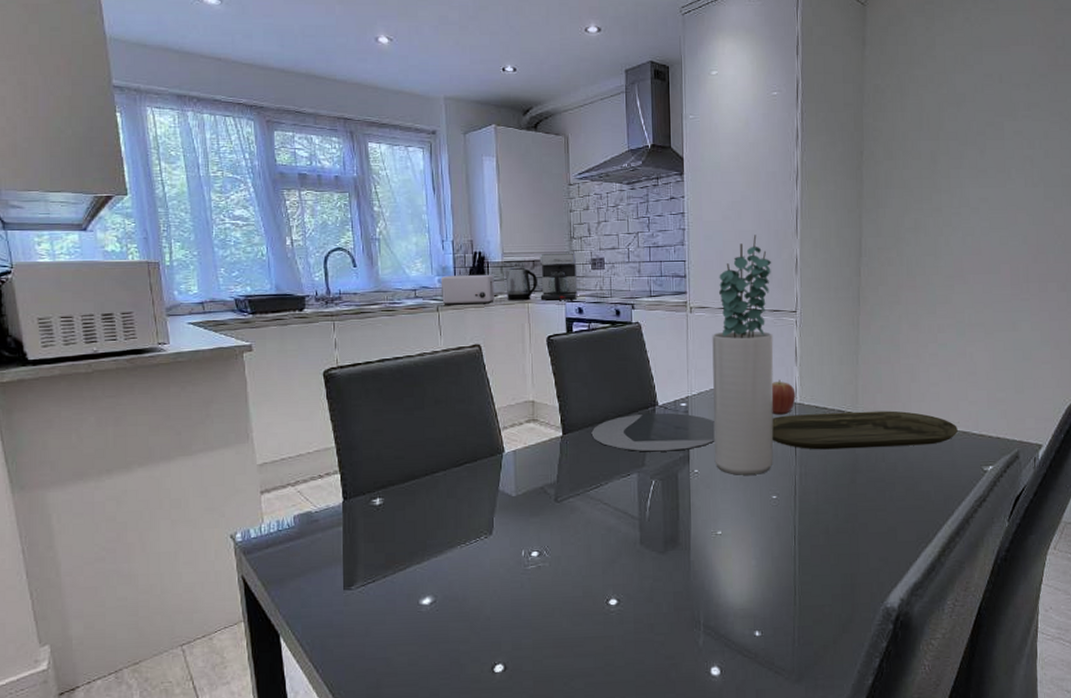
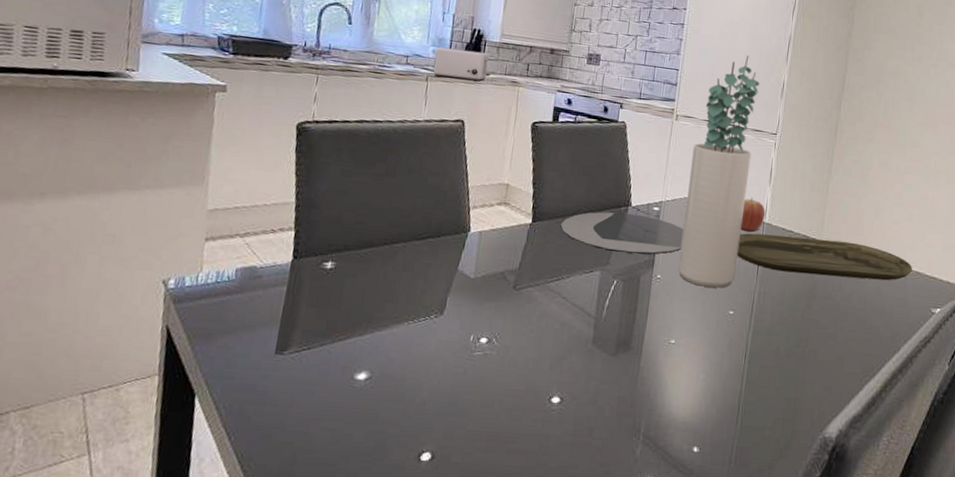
kettle: present [504,266,537,301] -> none [498,49,532,85]
coffee maker: present [539,252,578,302] -> none [532,41,574,91]

